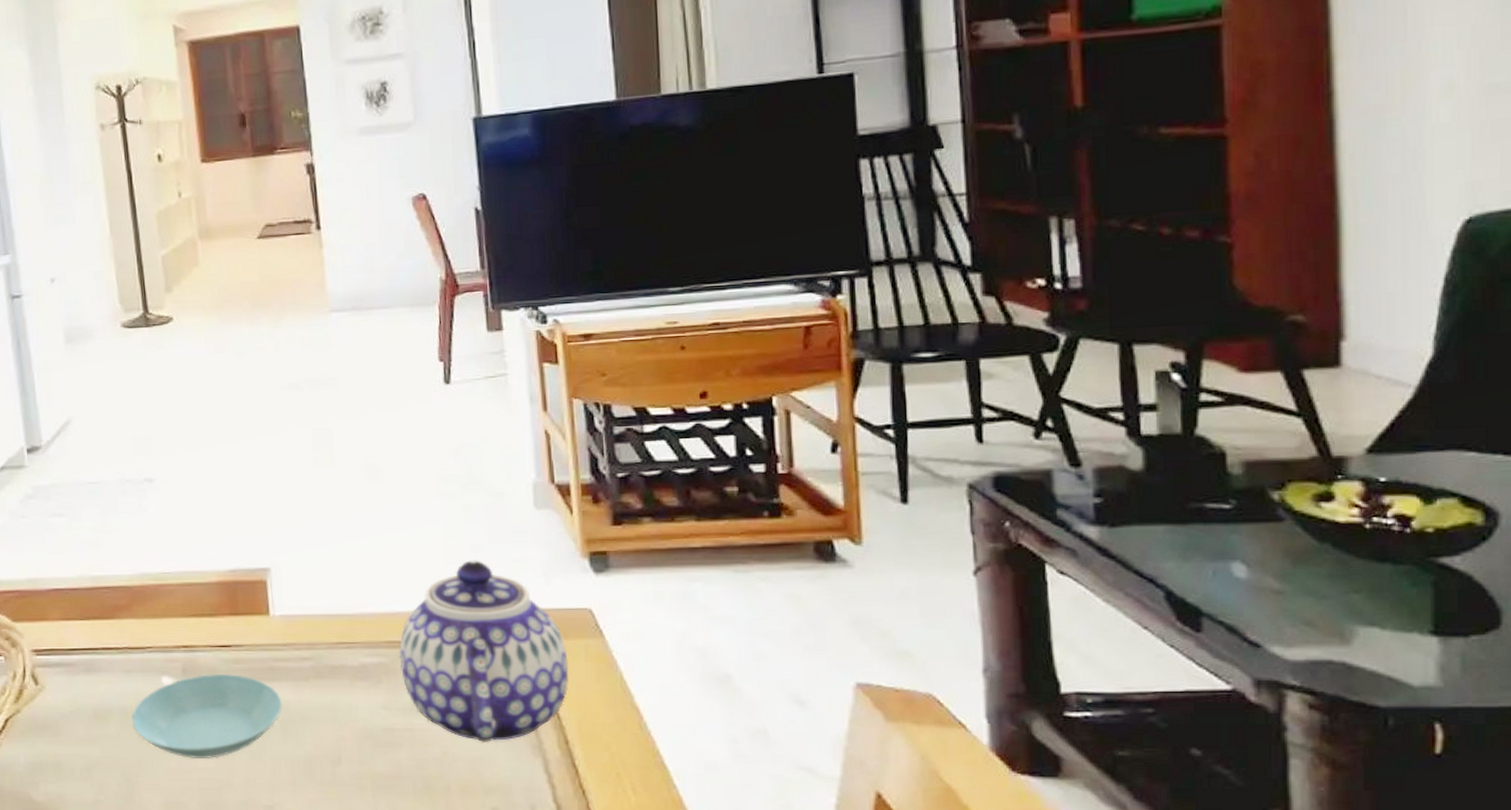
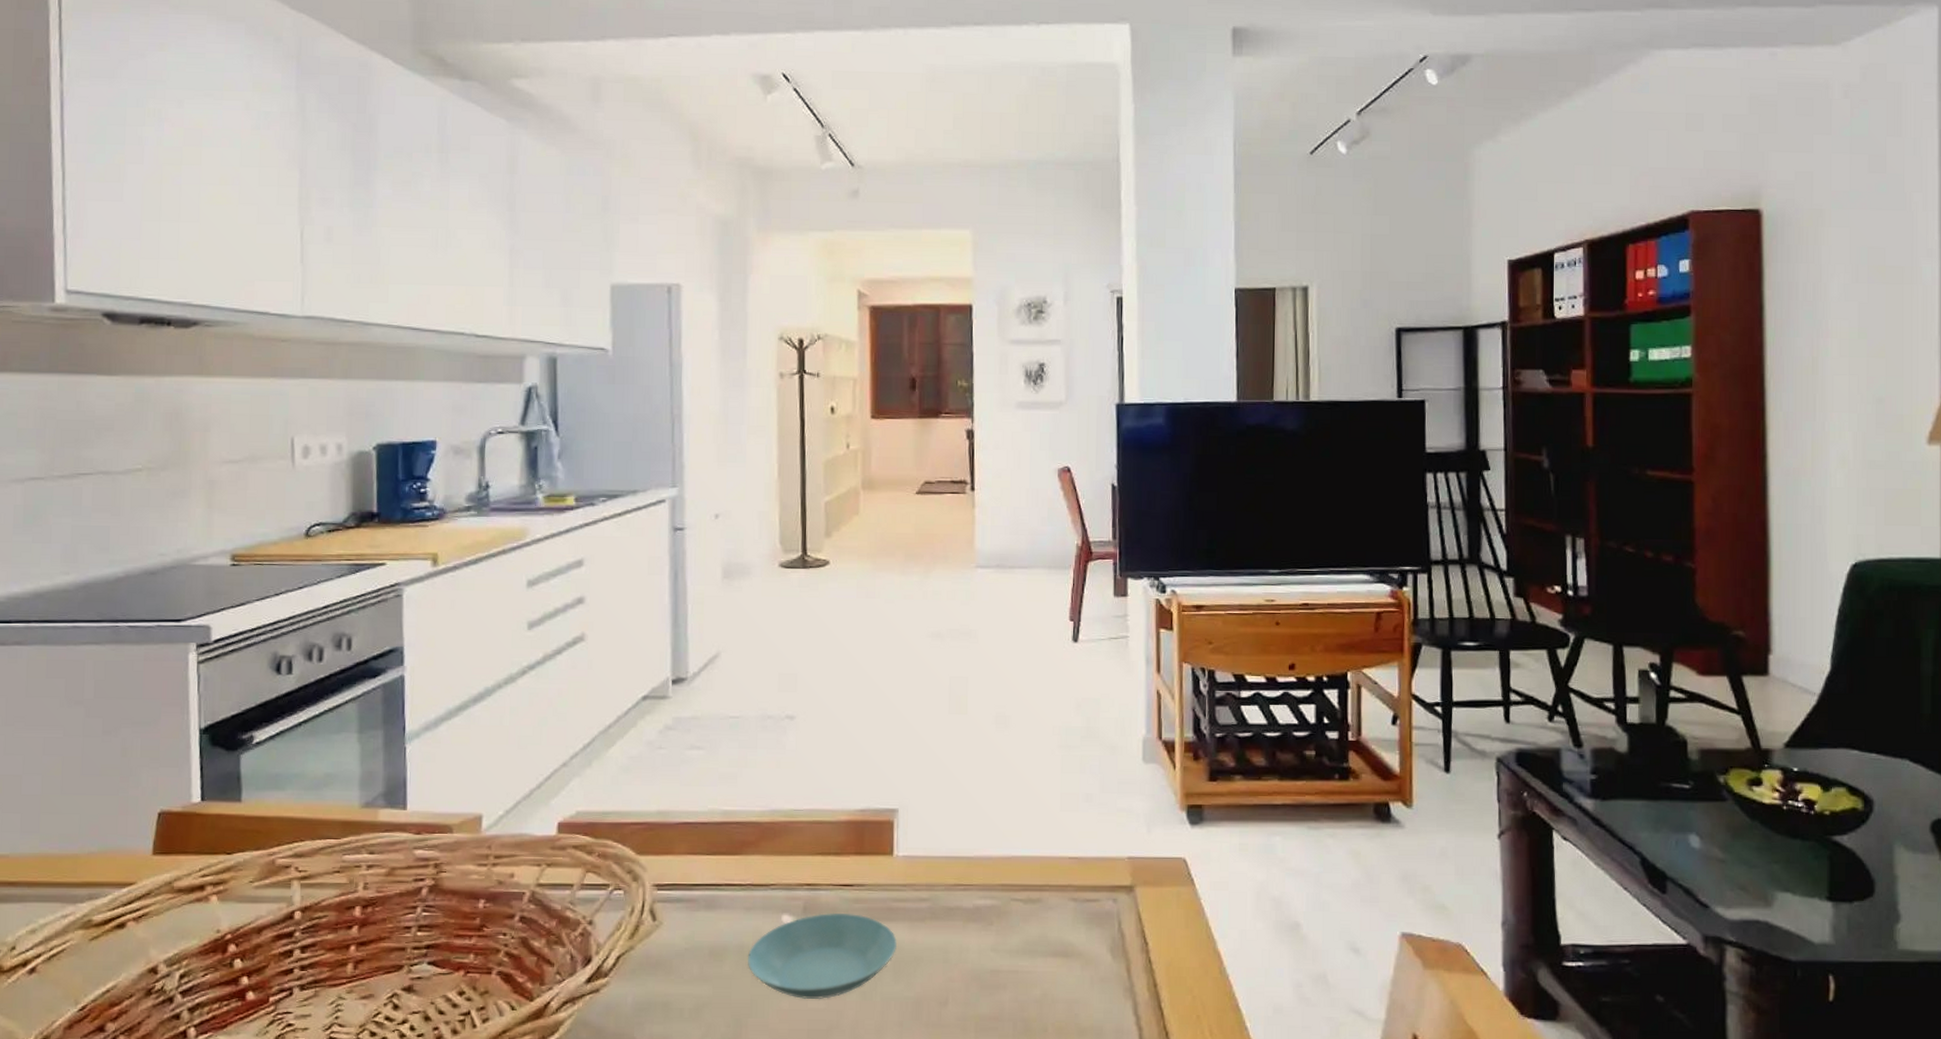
teapot: present [399,559,569,743] -> none [1011,807,1162,986]

